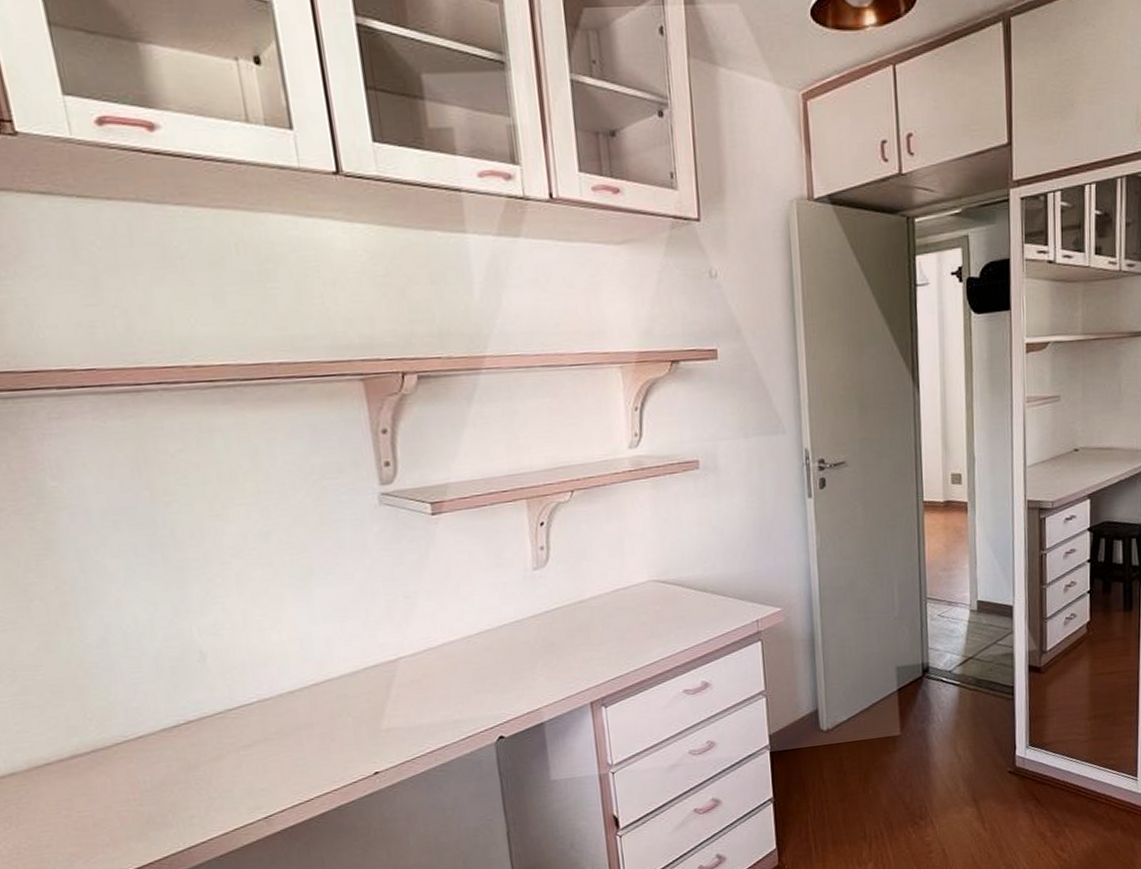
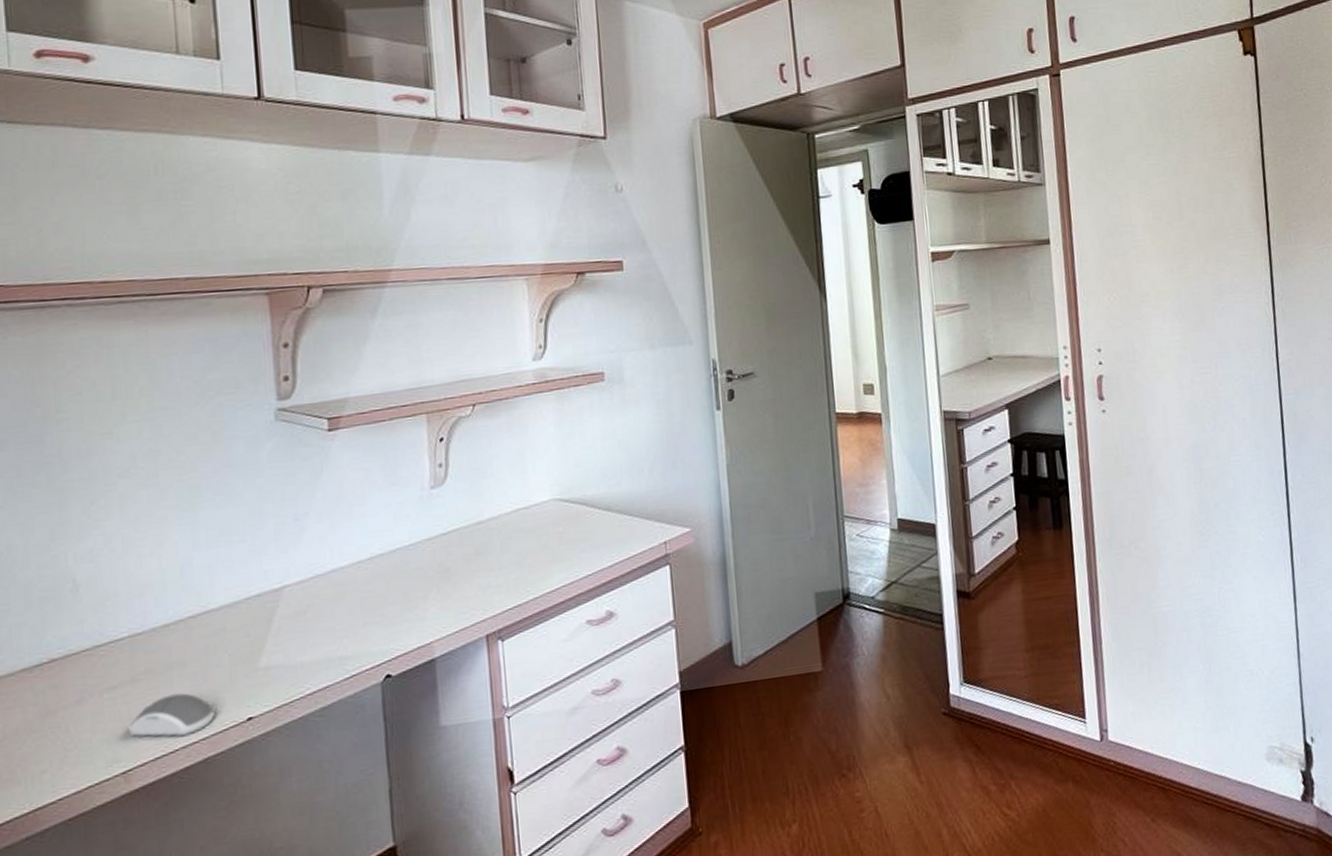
computer mouse: none [266,750,344,788] -> present [129,693,215,737]

